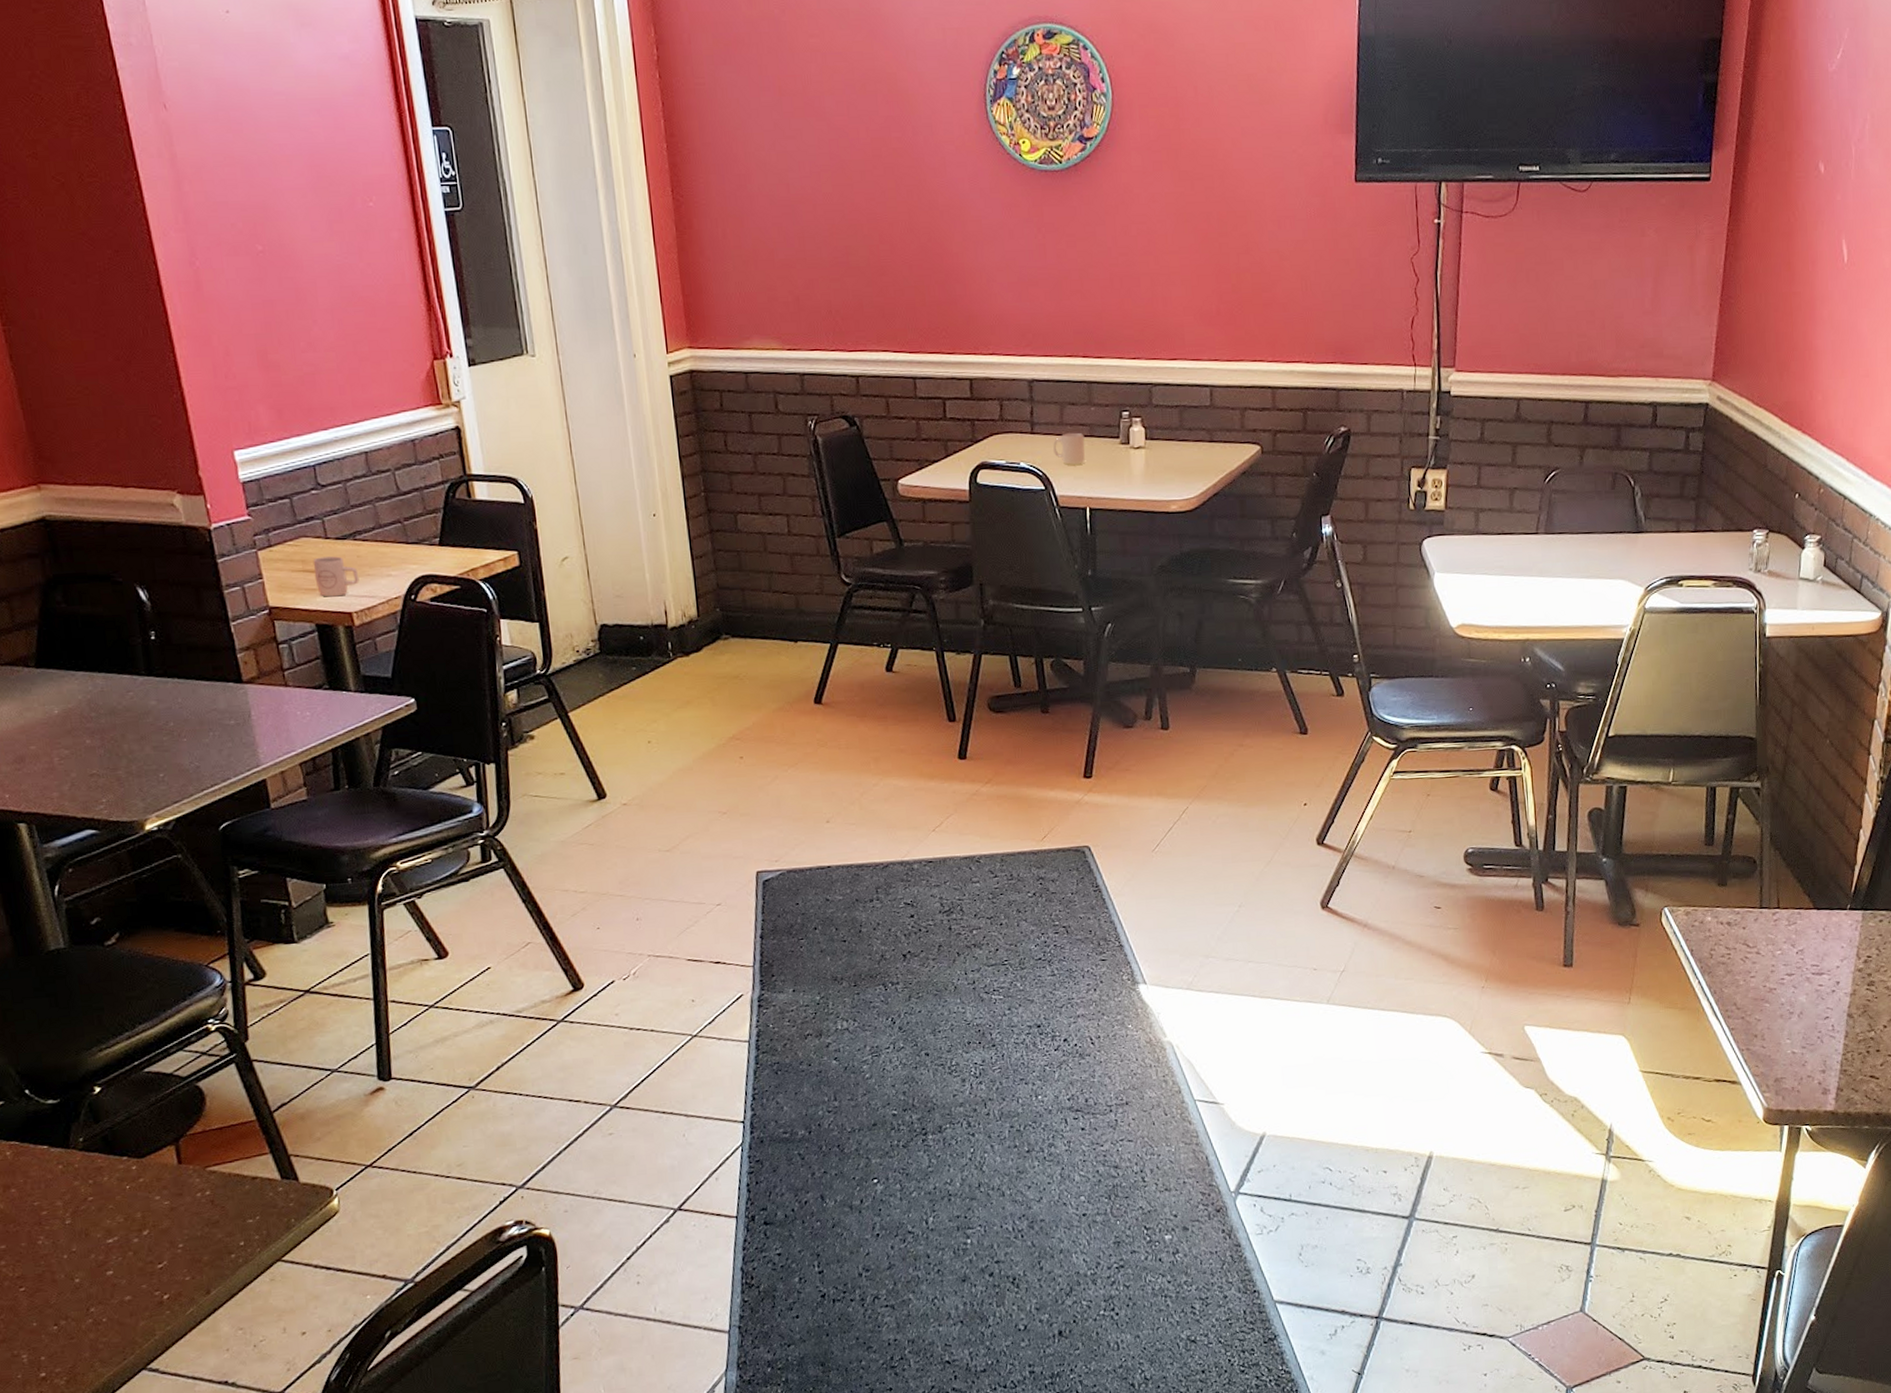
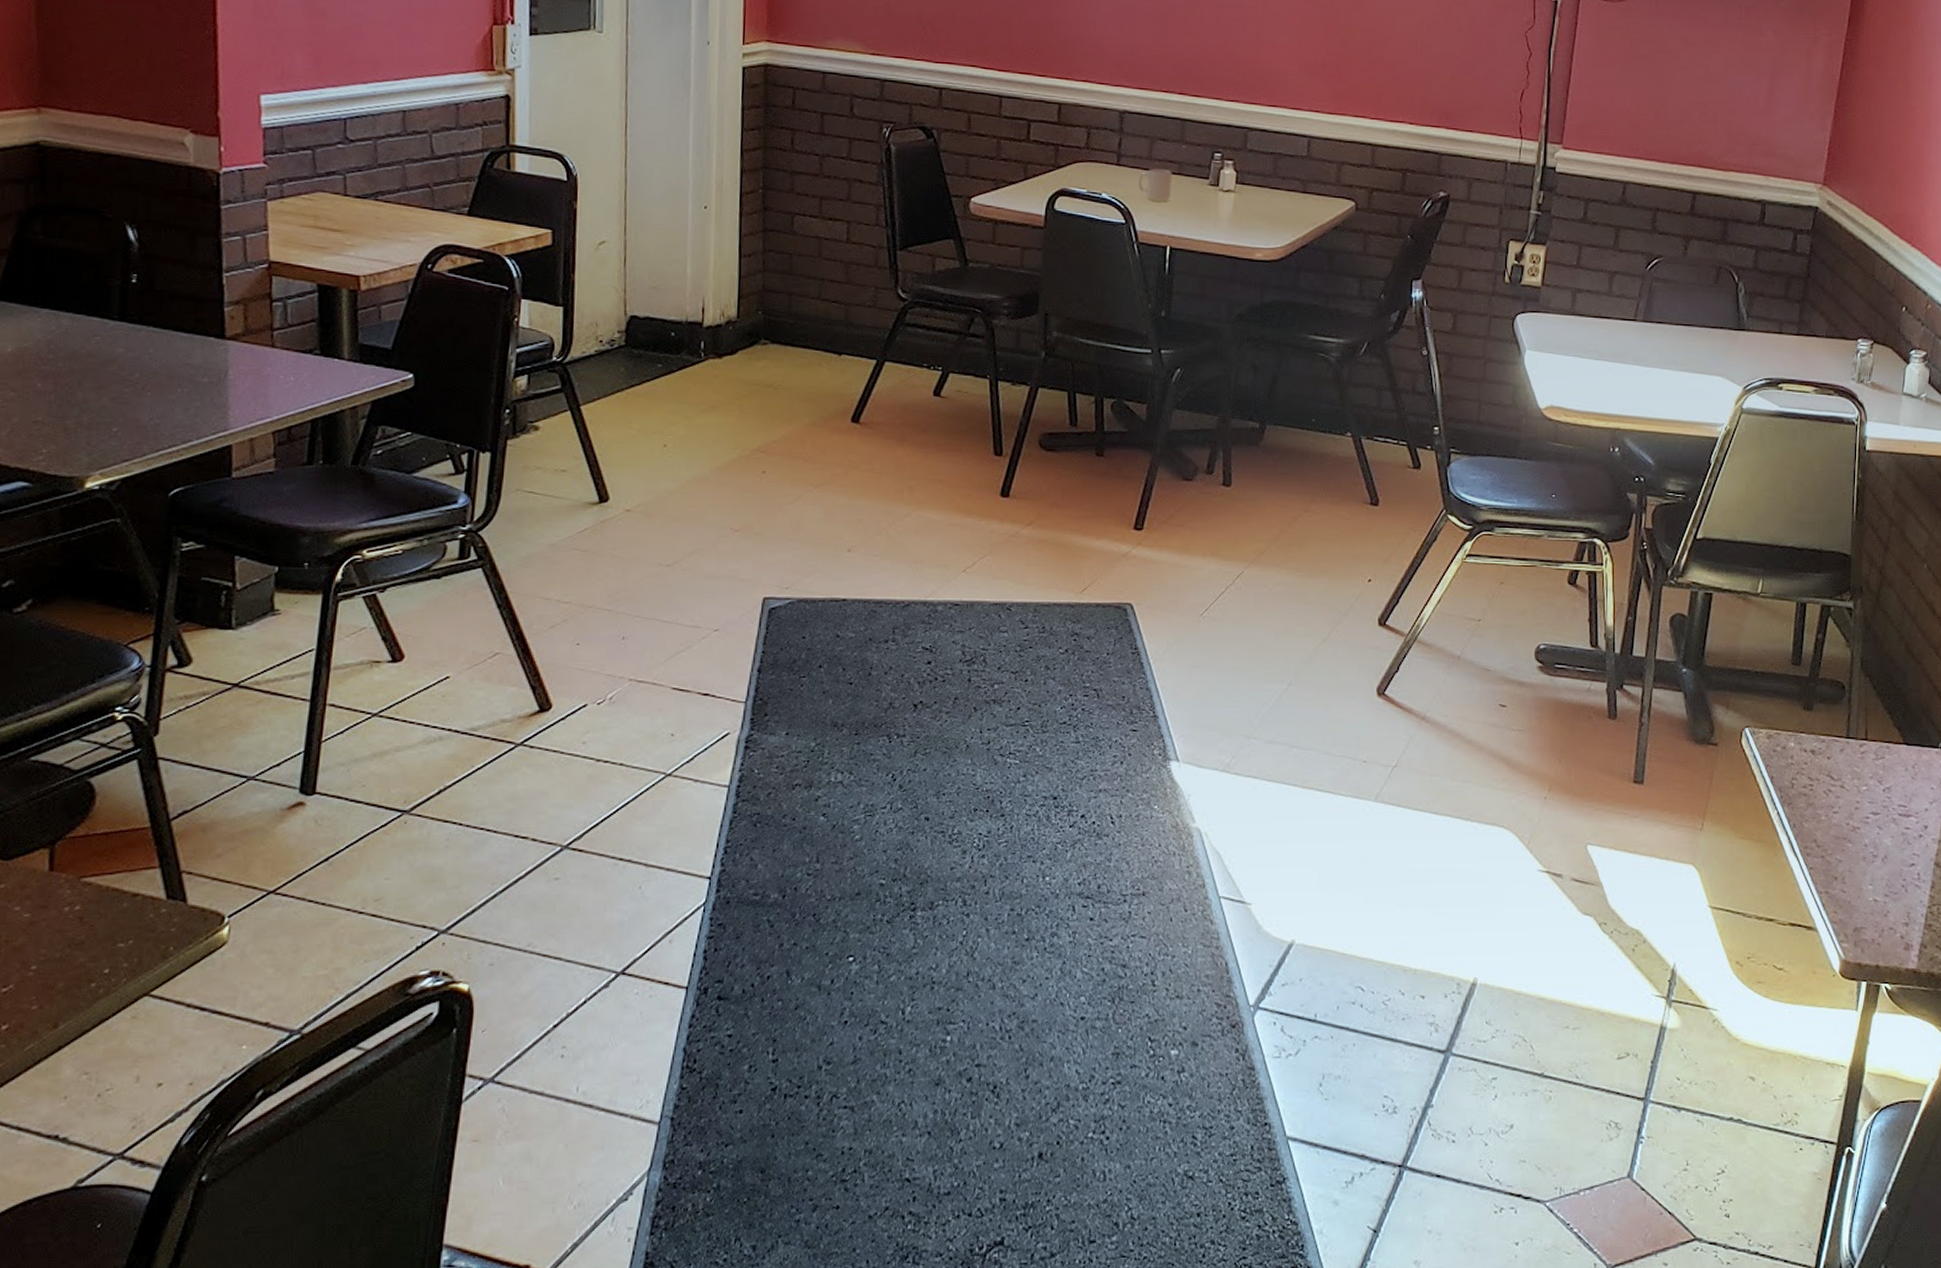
mug: present [313,556,360,597] -> none [325,214,374,258]

